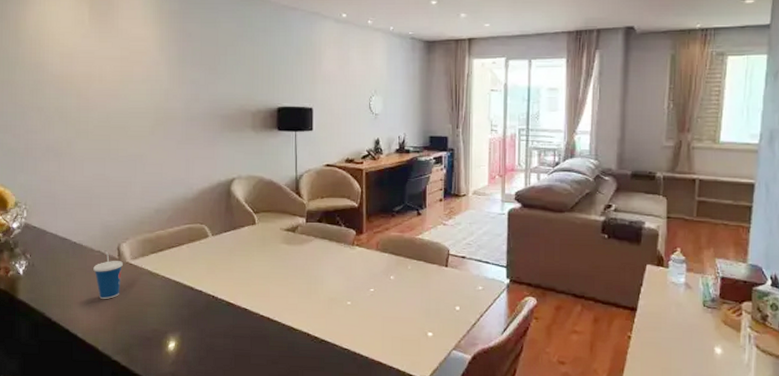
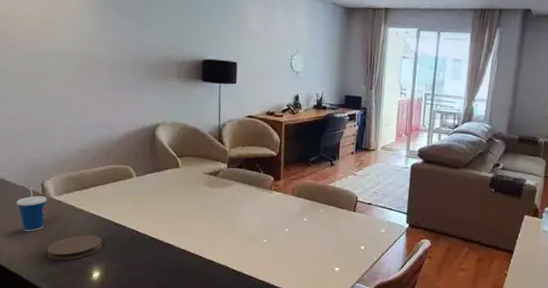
coaster: none [122,301,178,330] -> present [46,234,102,261]

